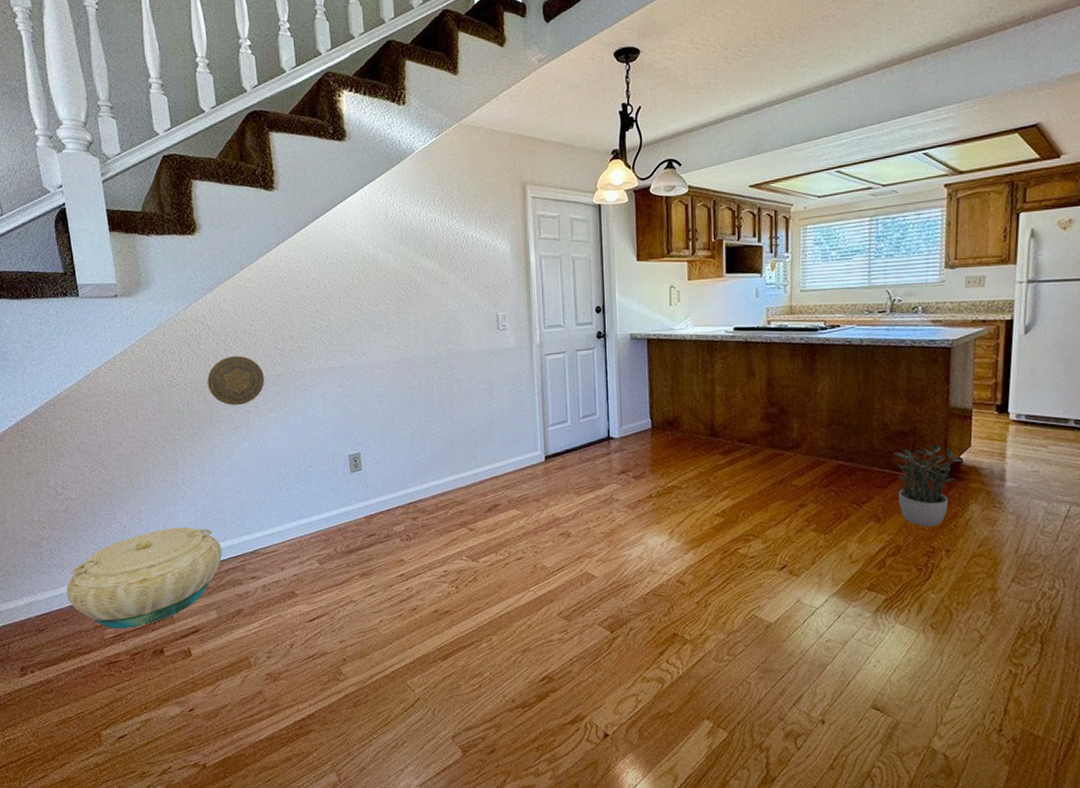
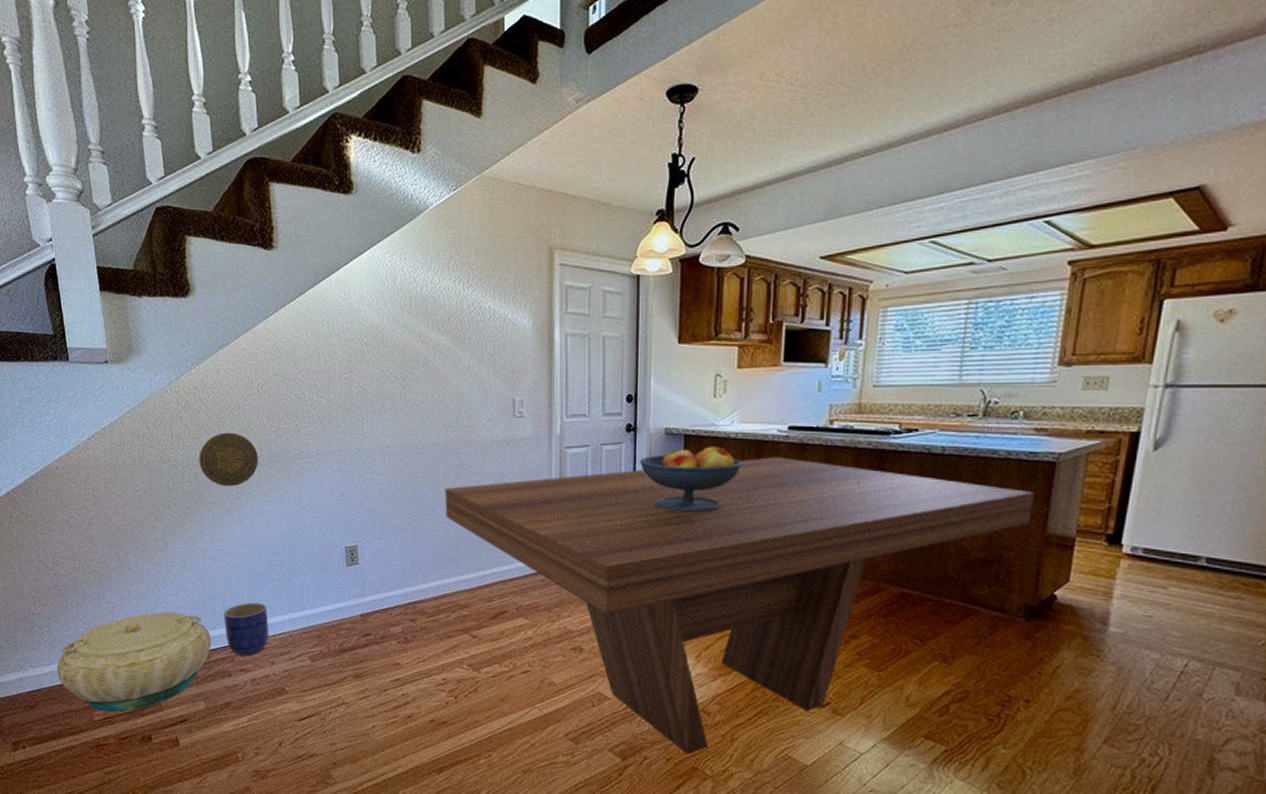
planter: none [234,512,279,564] -> present [224,602,269,656]
dining table: none [439,354,937,622] -> present [445,457,1034,755]
fruit bowl: none [610,347,698,406] -> present [639,446,743,513]
potted plant: present [893,443,962,527] -> none [971,575,1057,673]

